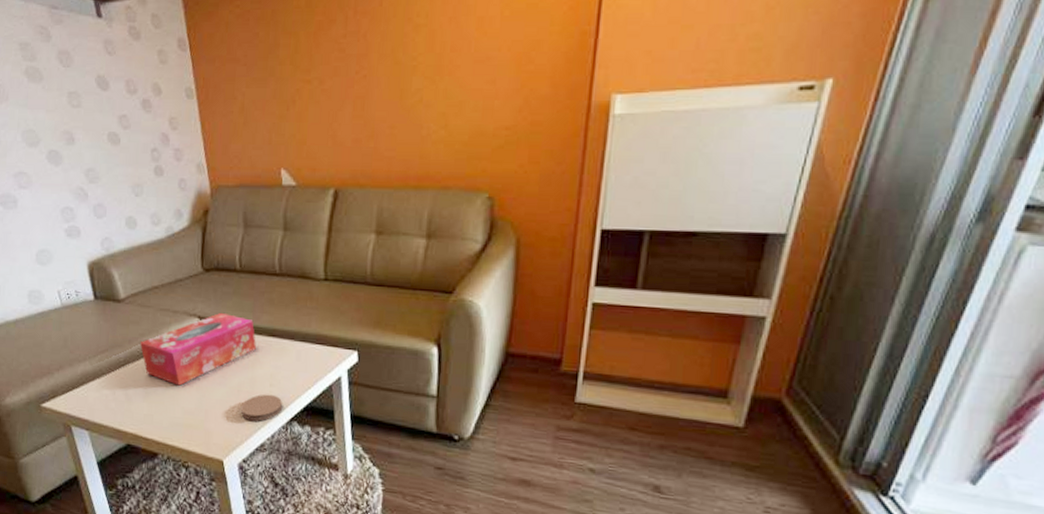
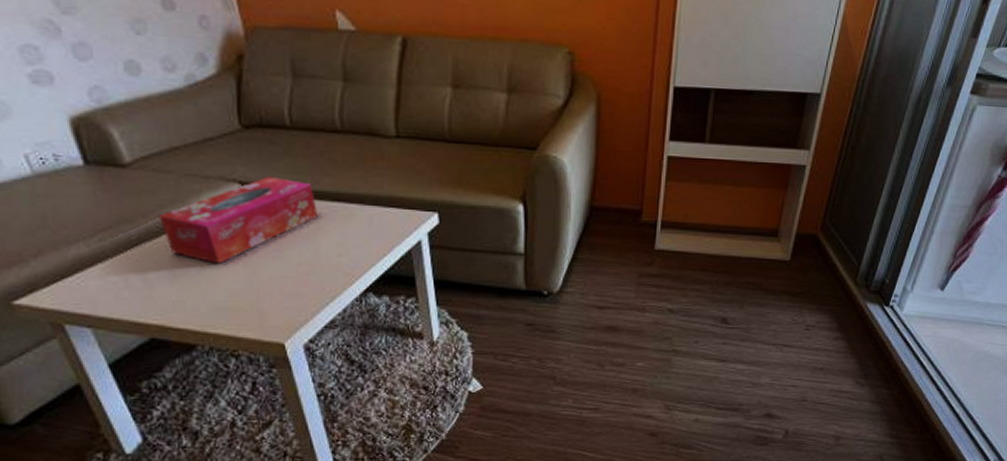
coaster: present [240,394,283,421] -> none [302,265,355,296]

